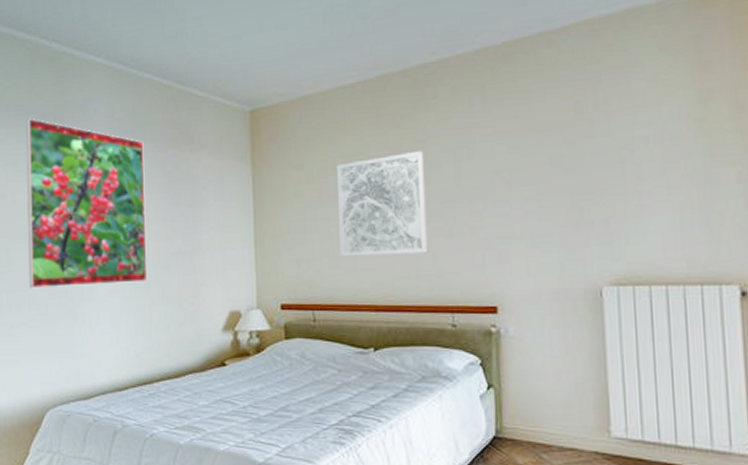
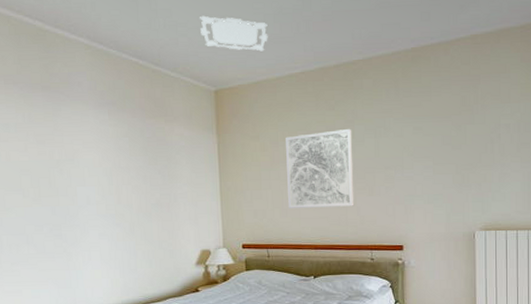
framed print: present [26,118,148,289] -> none [15,86,132,232]
ceiling light: none [234,21,316,60] -> present [200,15,268,52]

